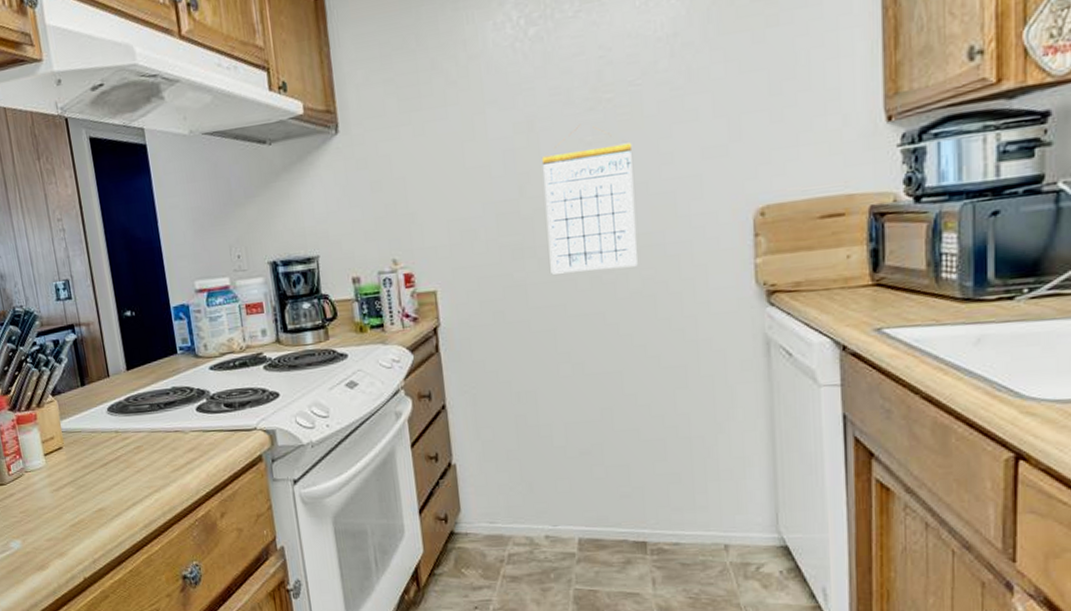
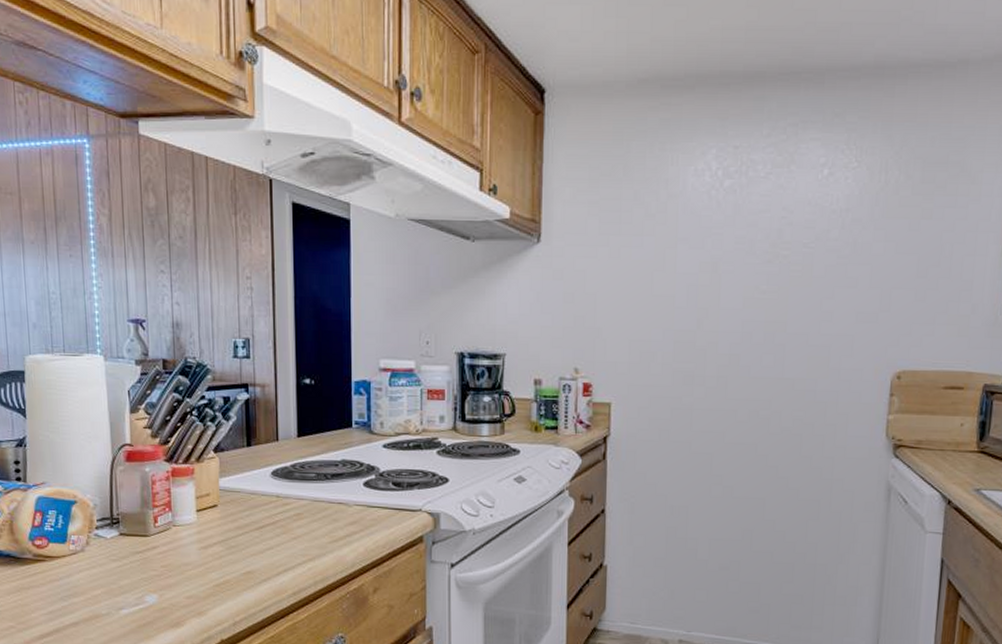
calendar: present [541,125,638,275] -> none [715,274,800,407]

